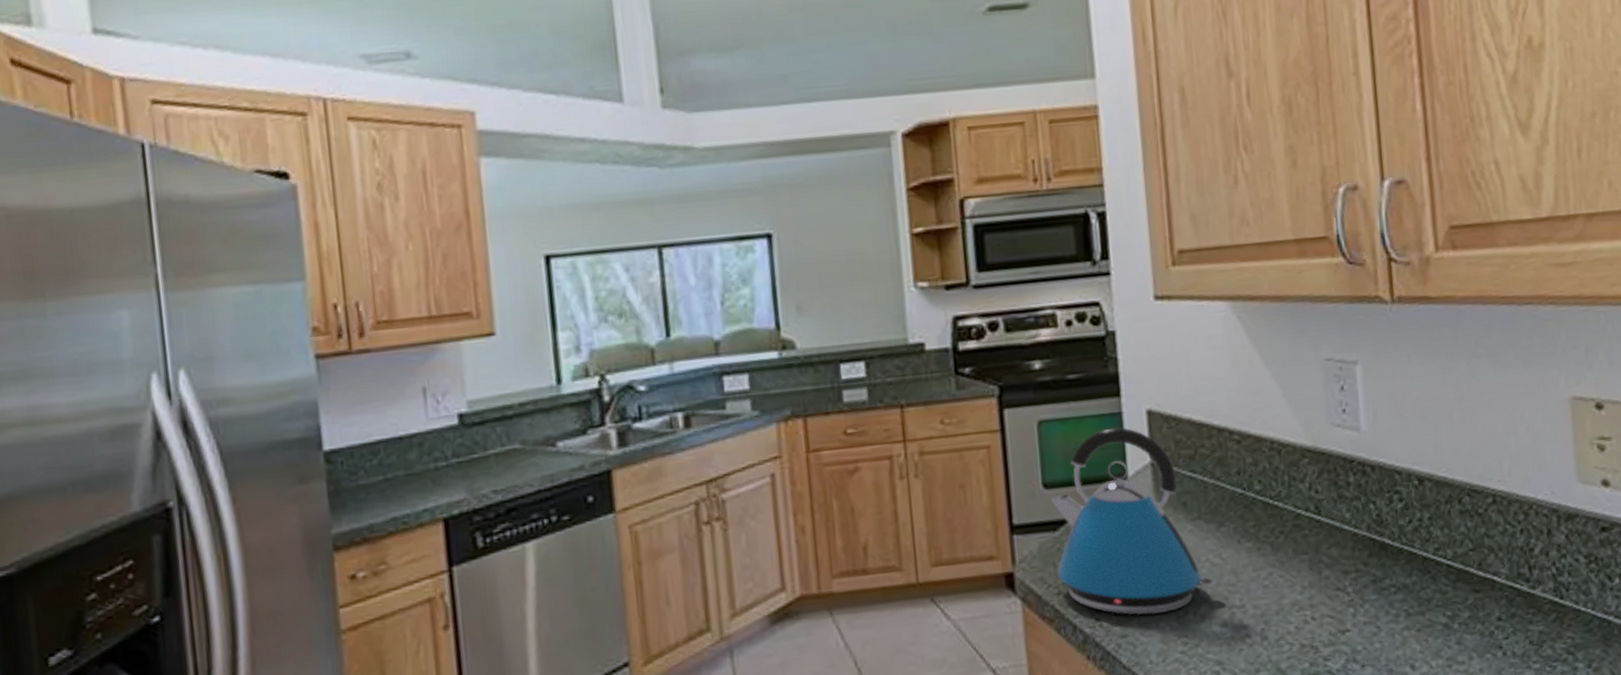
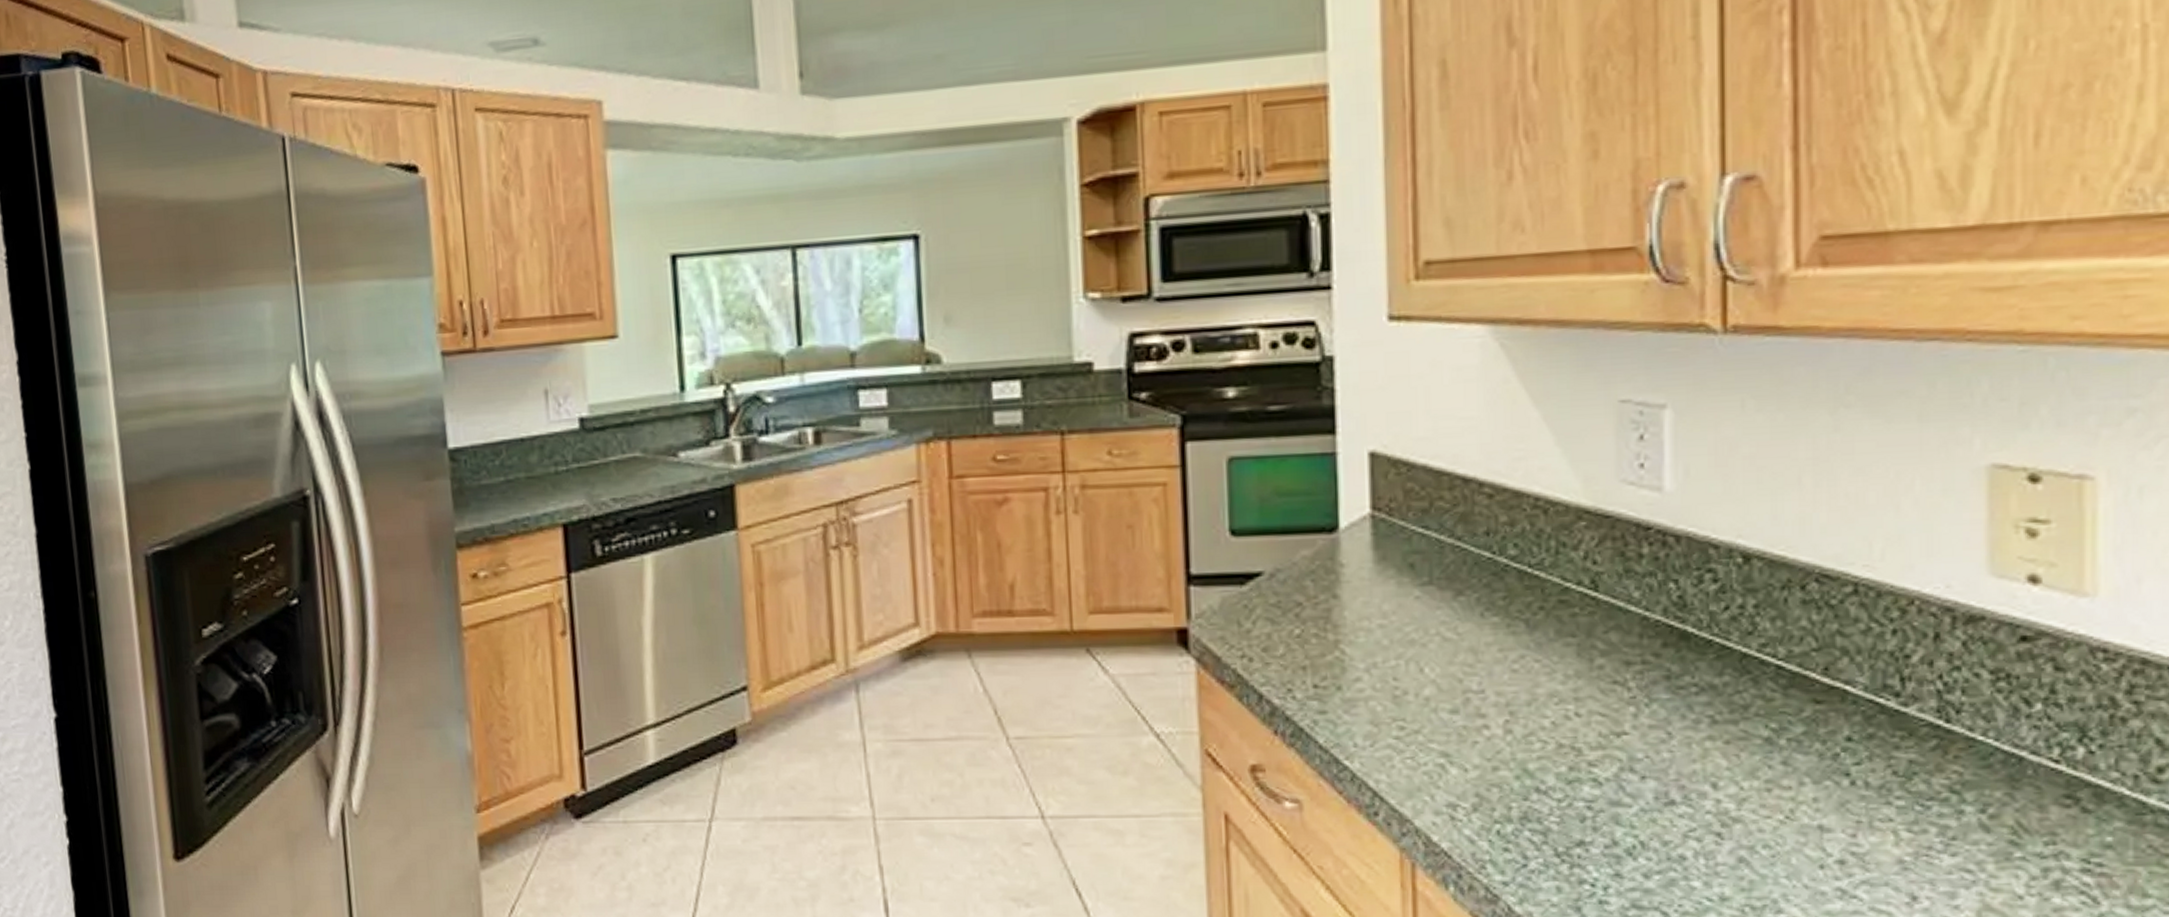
kettle: present [1050,427,1215,616] -> none [1238,470,1446,692]

